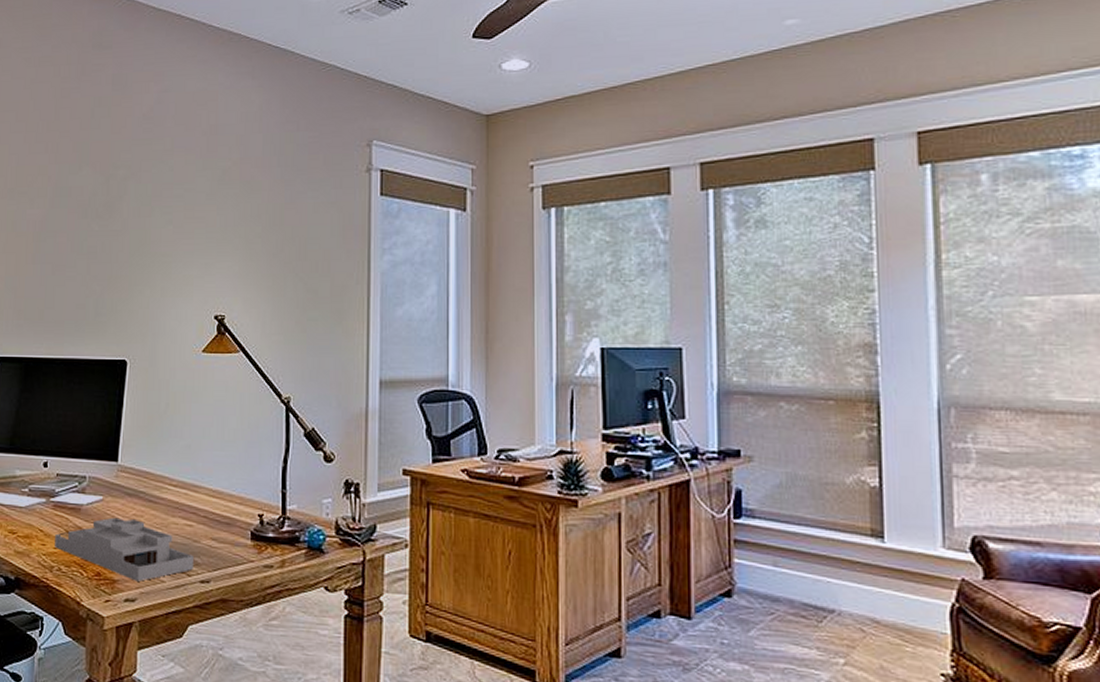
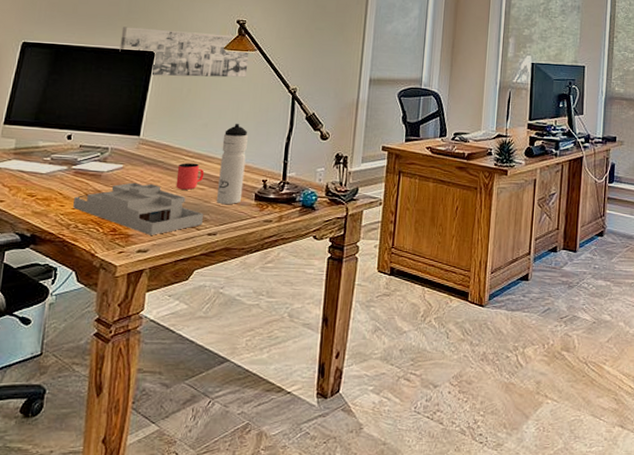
wall art: none [90,332,232,389] -> present [119,26,250,78]
cup: none [160,493,191,527] -> present [175,163,205,190]
water bottle: none [208,443,237,545] -> present [217,123,248,205]

